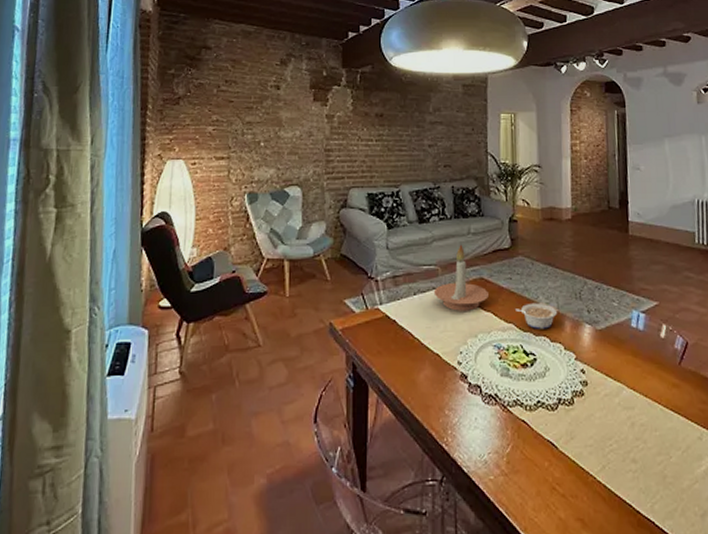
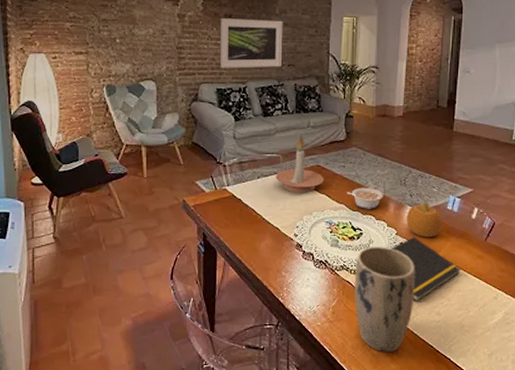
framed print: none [371,118,438,171] -> present [220,18,283,68]
plant pot: none [531,374,604,516] -> present [354,246,415,353]
notepad: none [570,361,655,445] -> present [390,236,461,301]
fruit: none [586,319,628,362] -> present [407,202,443,237]

